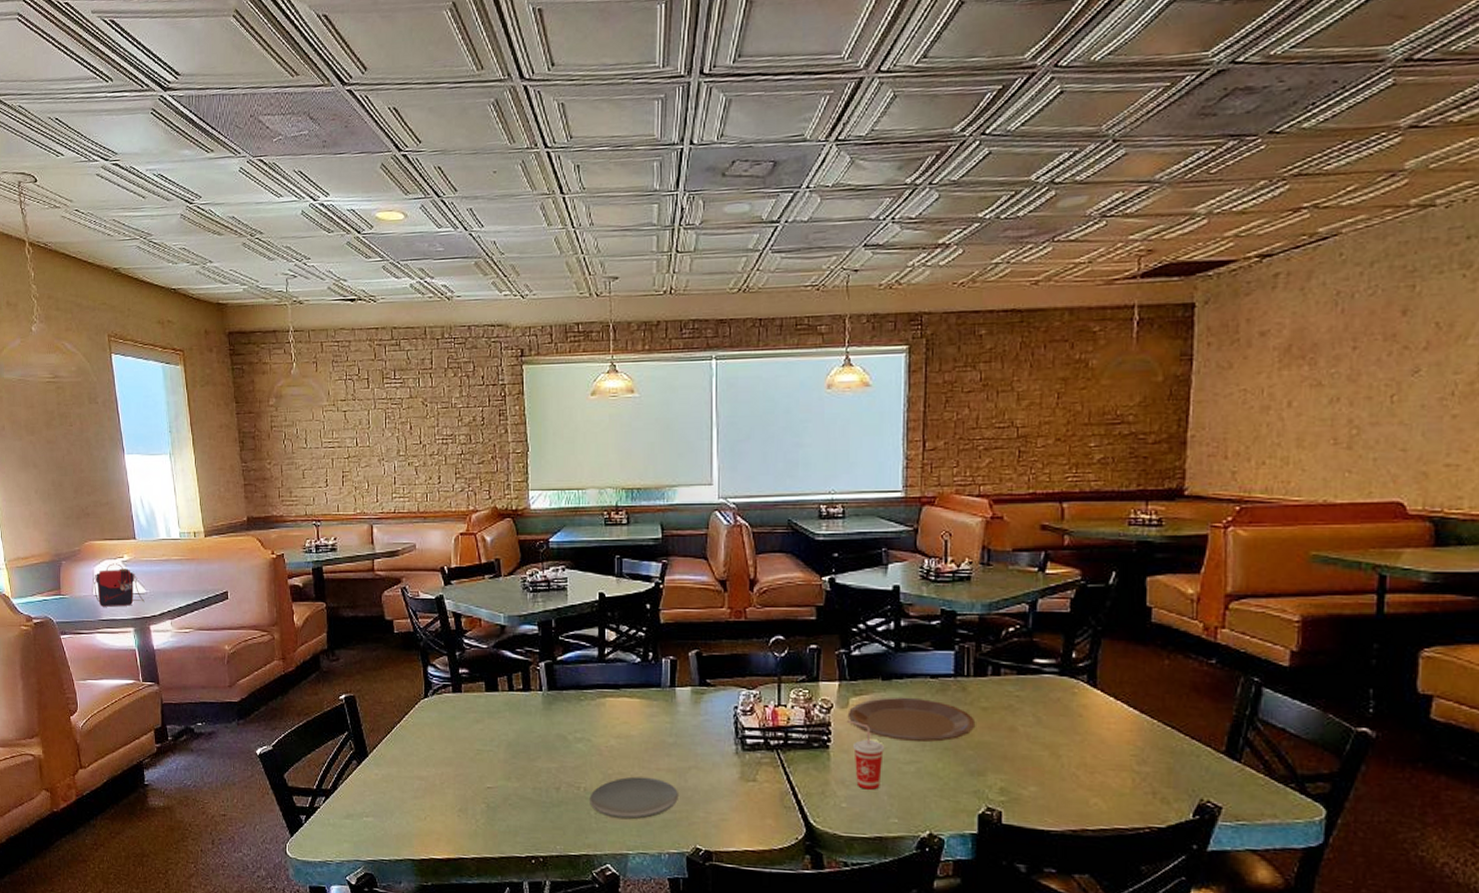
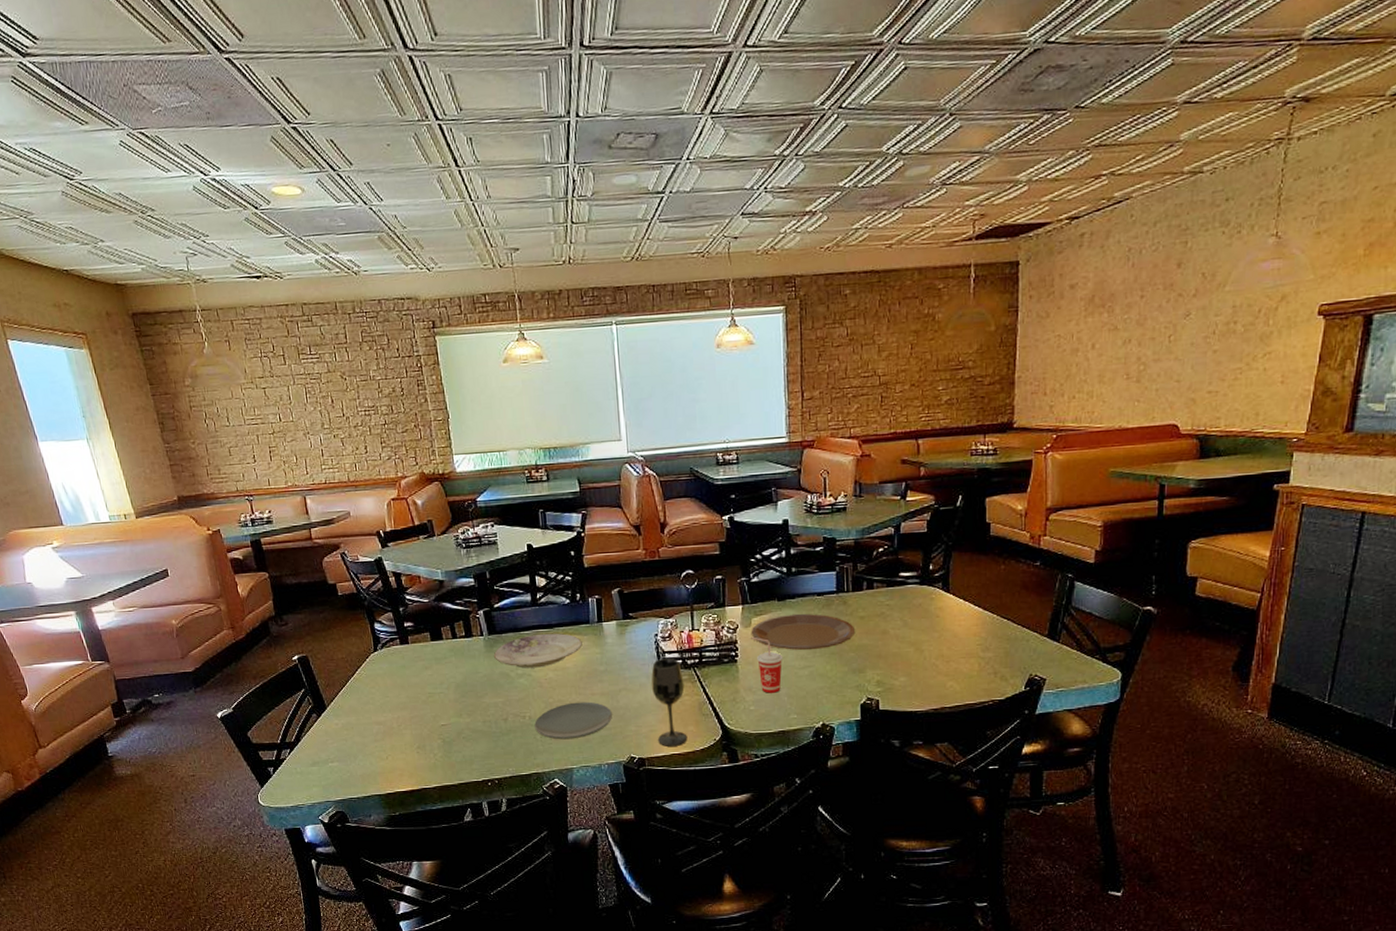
handbag: present [93,563,145,607] -> none [23,550,82,593]
plate: none [551,694,651,733] -> present [493,633,583,668]
wine glass: none [725,736,765,841] -> present [651,658,688,746]

